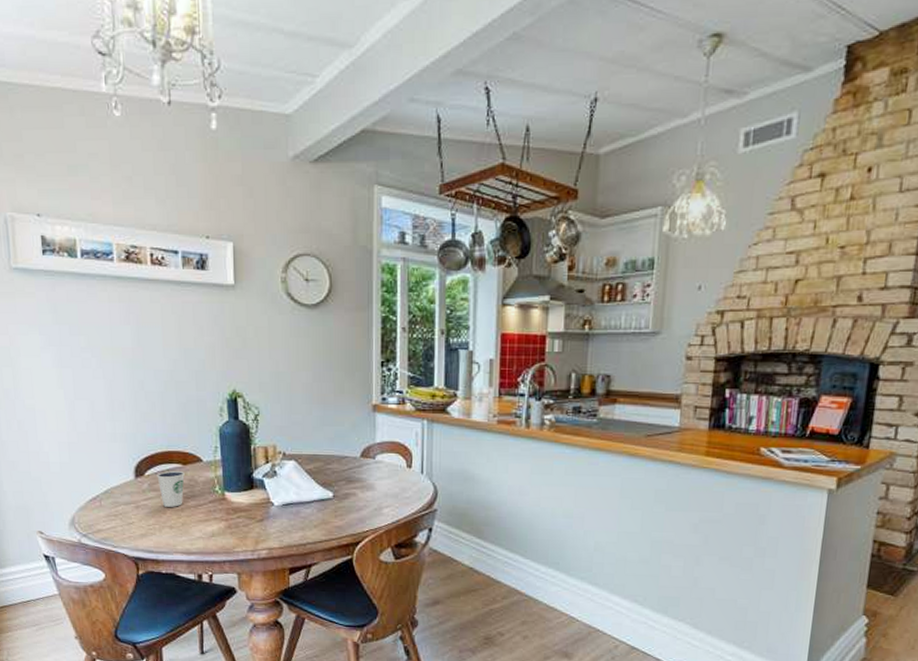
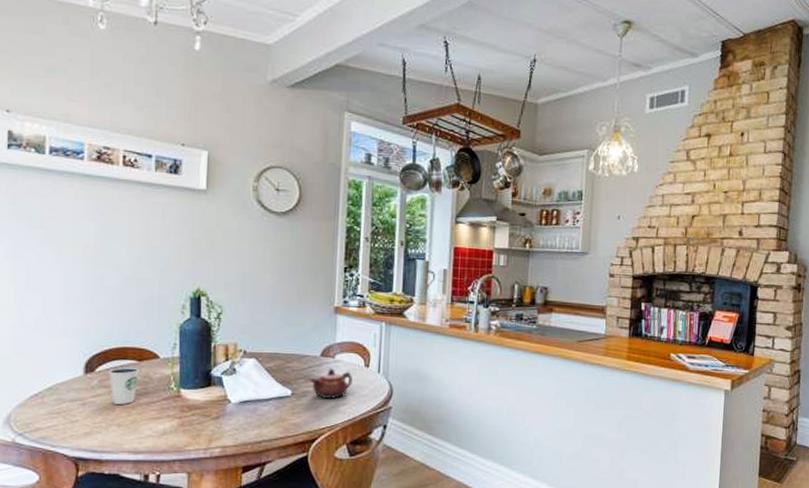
teapot: none [350,469,394,502] -> present [309,368,352,400]

